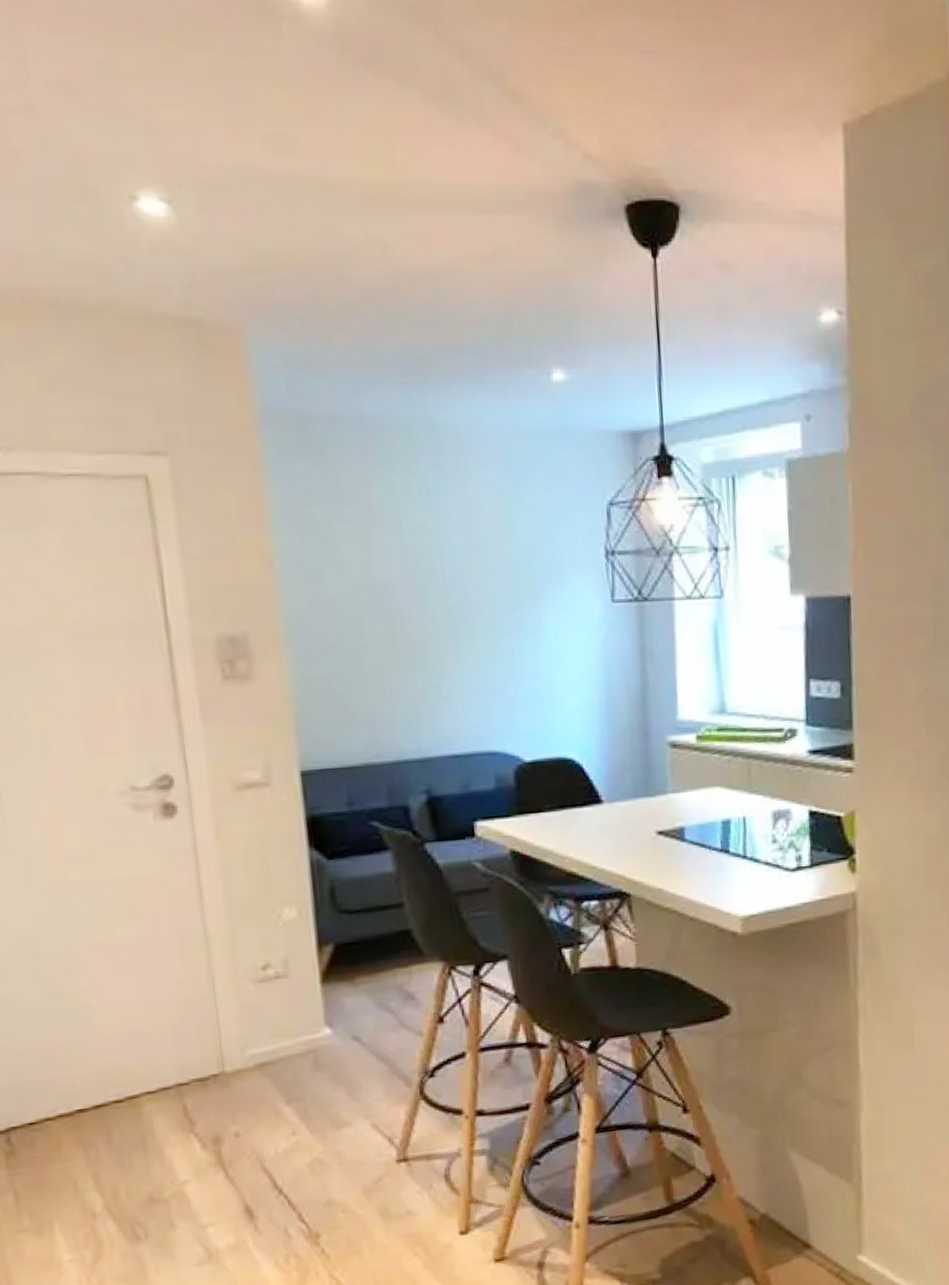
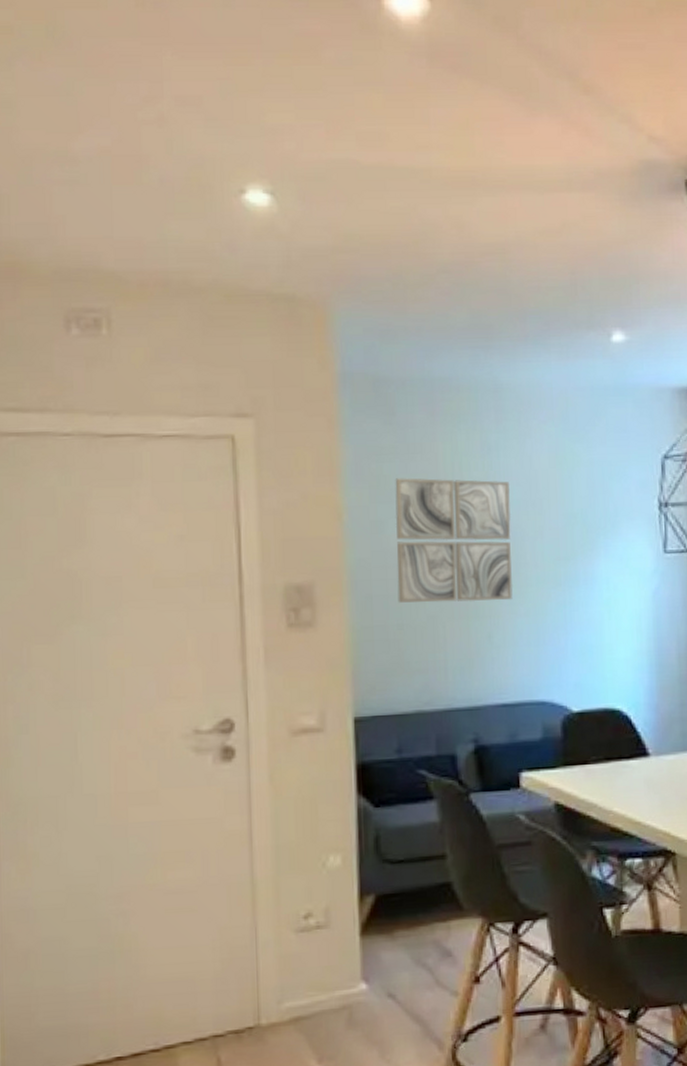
wall art: none [328,523,459,654] -> present [395,478,513,603]

